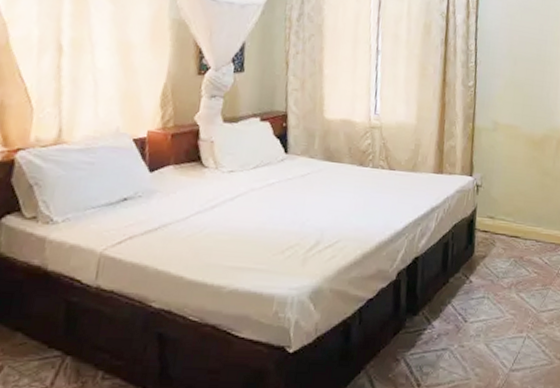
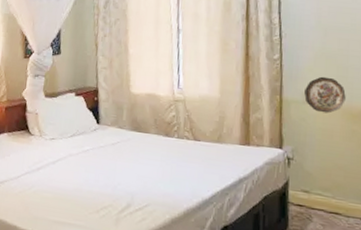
decorative plate: none [494,104,530,141] -> present [304,76,346,114]

